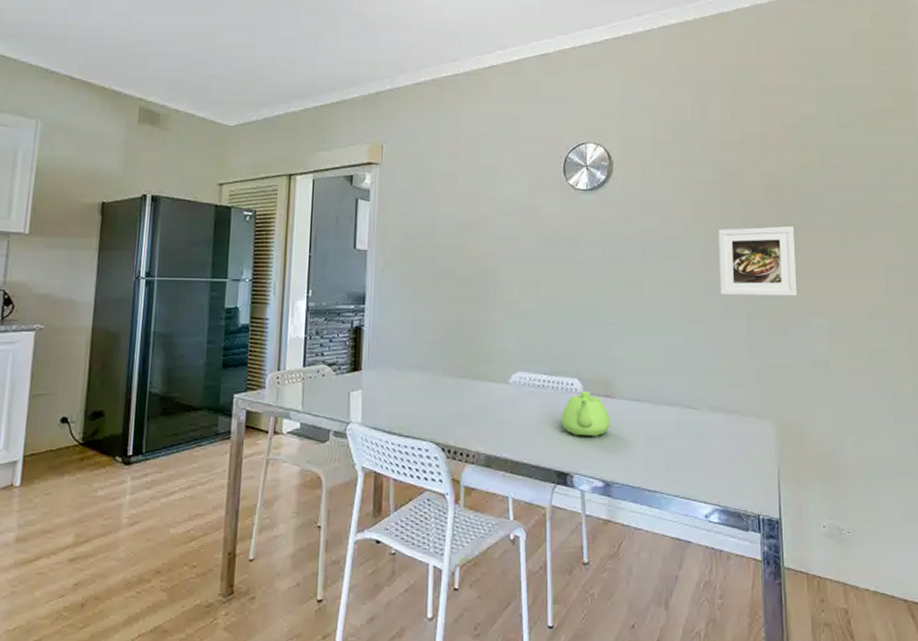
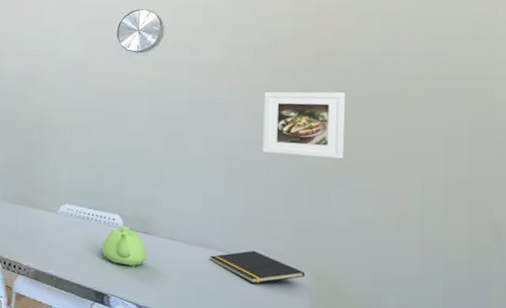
notepad: none [676,403,771,440] -> present [210,250,306,284]

